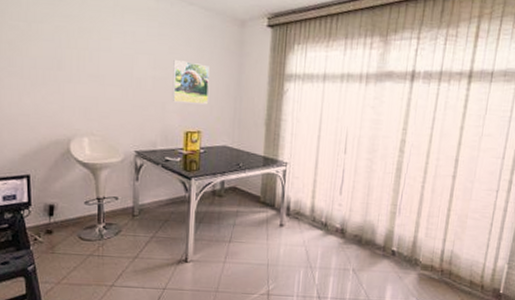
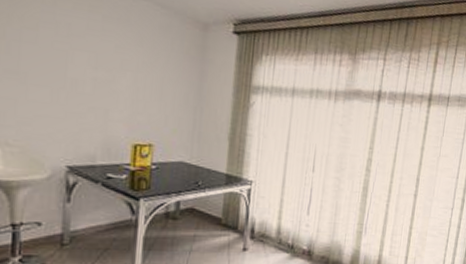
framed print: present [172,59,210,105] -> none [117,60,165,115]

